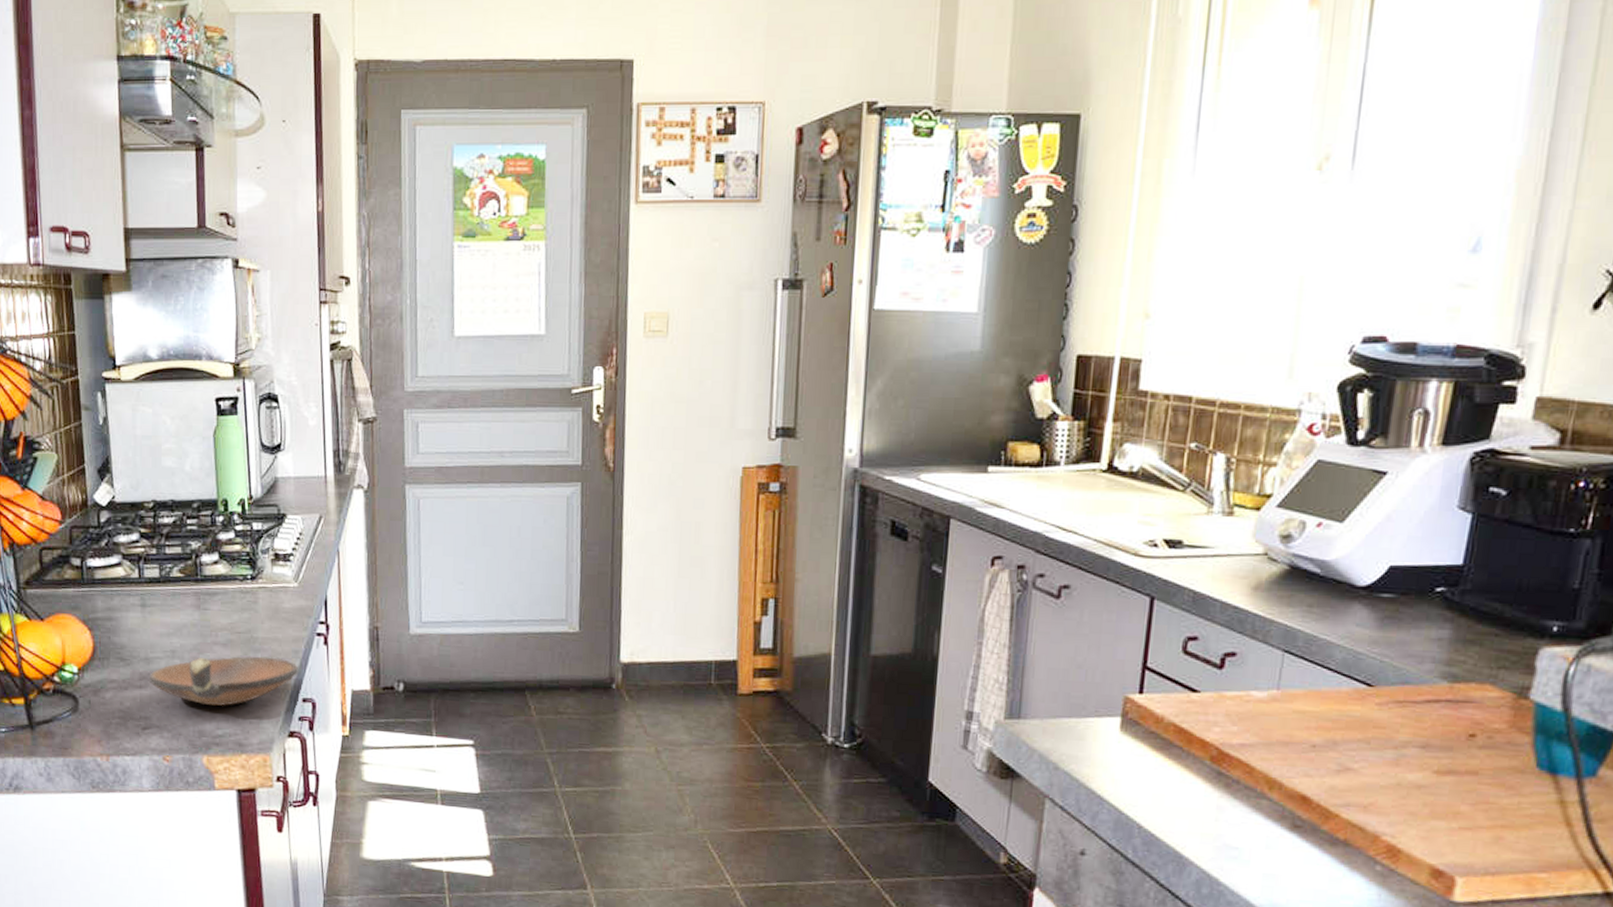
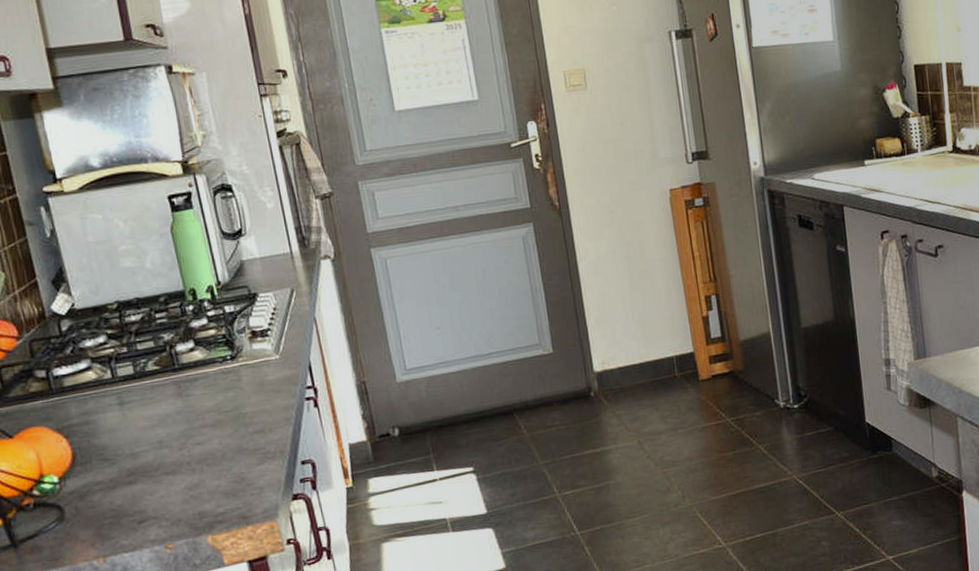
bowl: present [150,656,299,706] -> none [138,428,294,487]

